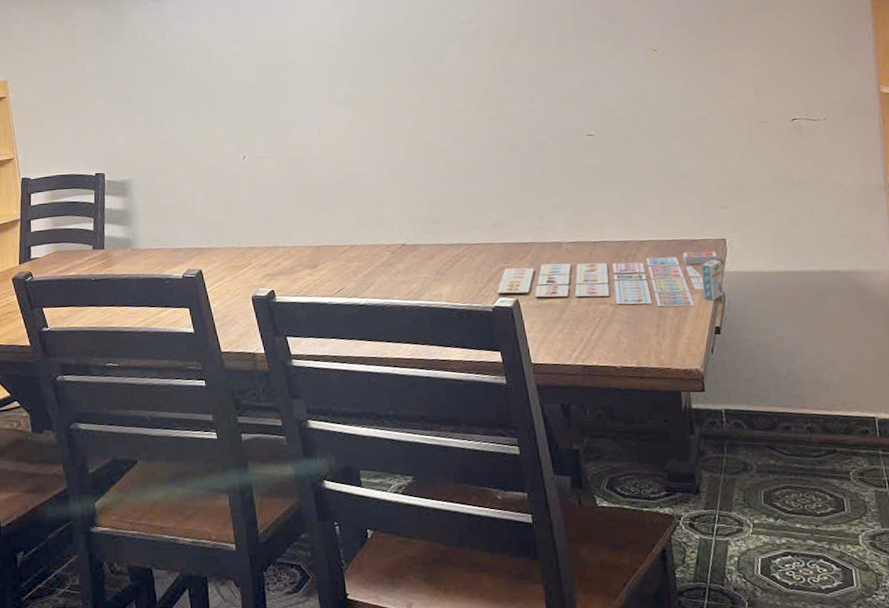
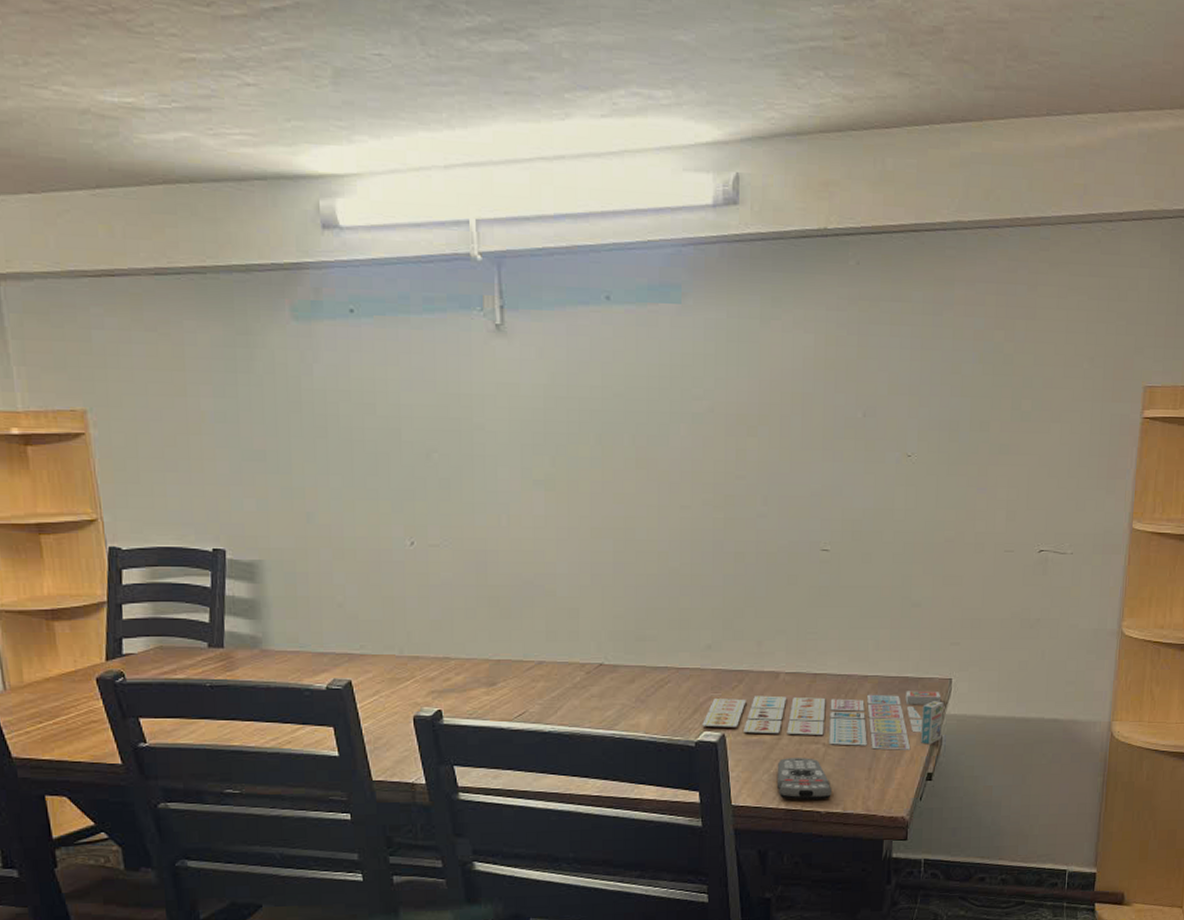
remote control: none [570,317,624,357] -> present [776,758,832,800]

